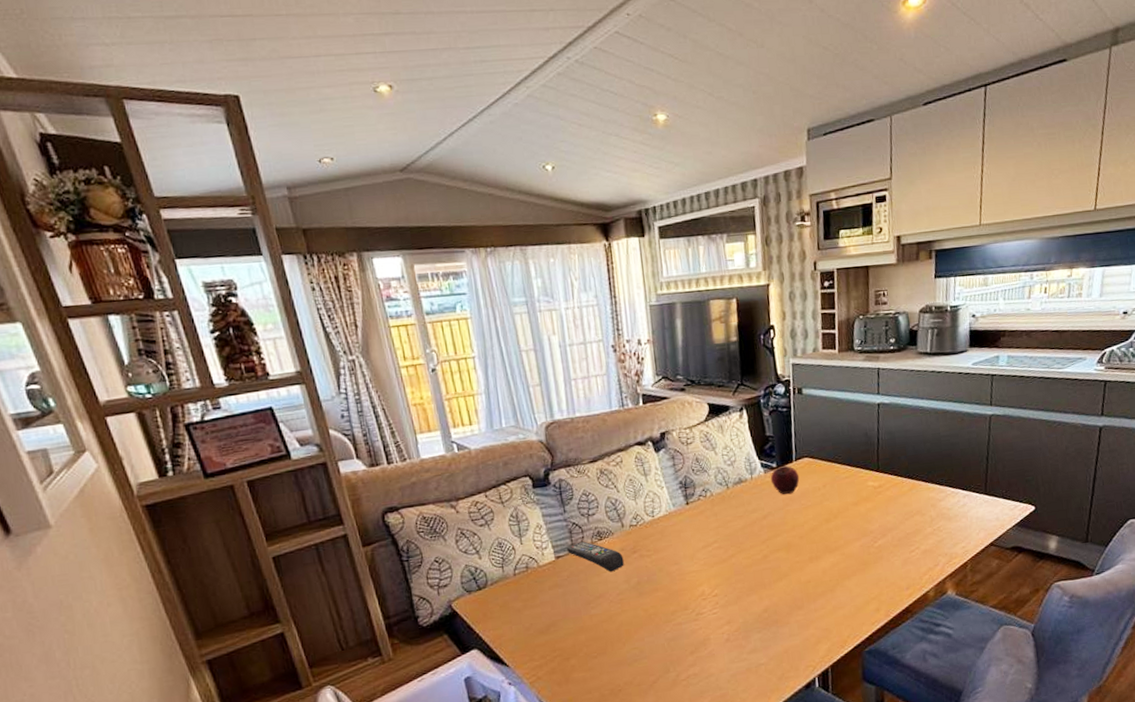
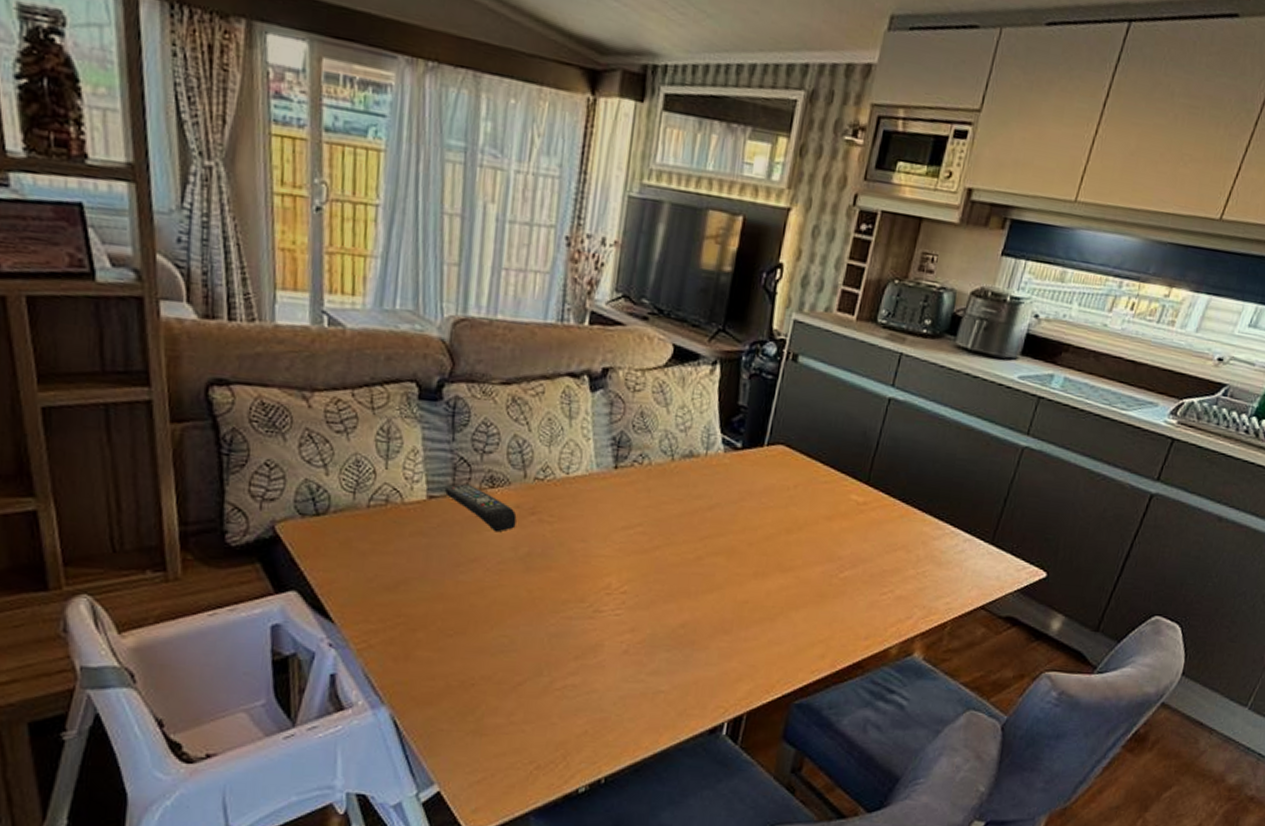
fruit: present [770,465,800,495] -> none [729,447,768,487]

